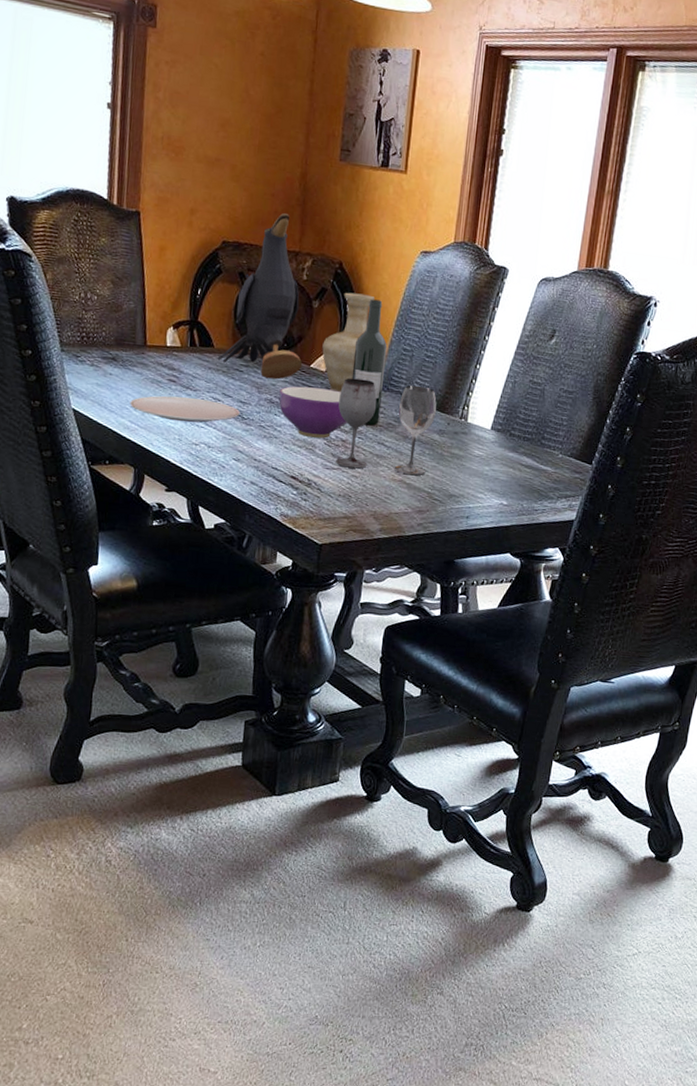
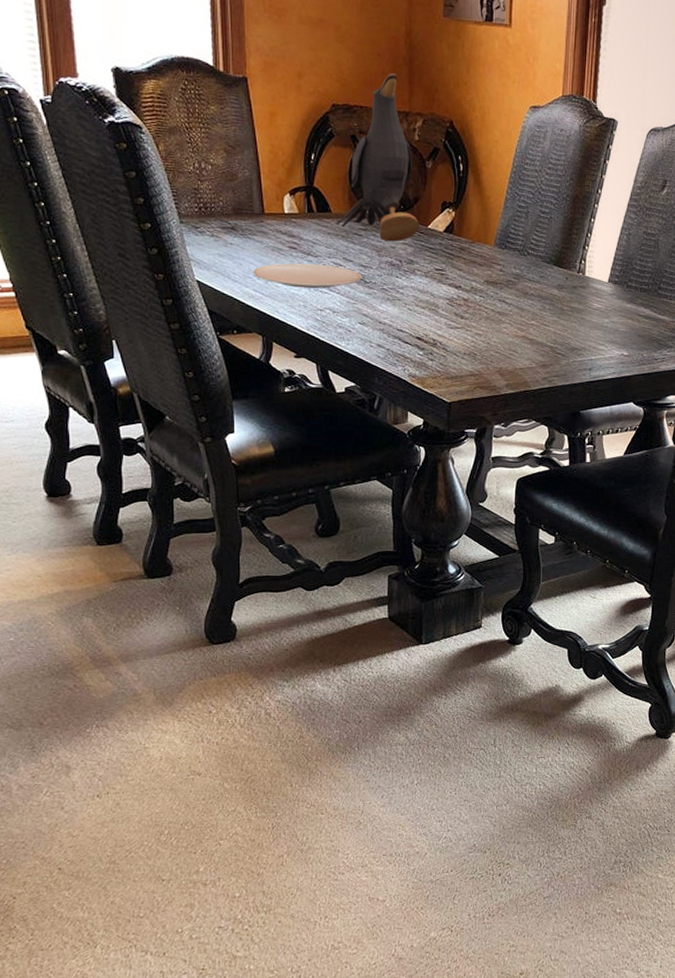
bowl: present [278,386,347,439] -> none [399,247,468,298]
vase: present [322,292,374,393] -> none [438,151,487,253]
wineglass: present [336,378,437,476] -> none [458,237,554,331]
wine bottle: present [351,299,388,426] -> none [469,157,503,284]

